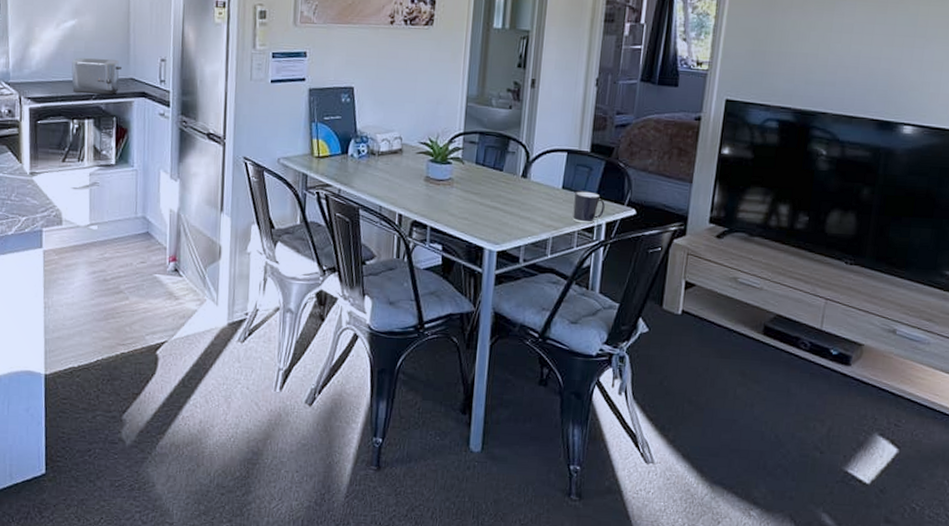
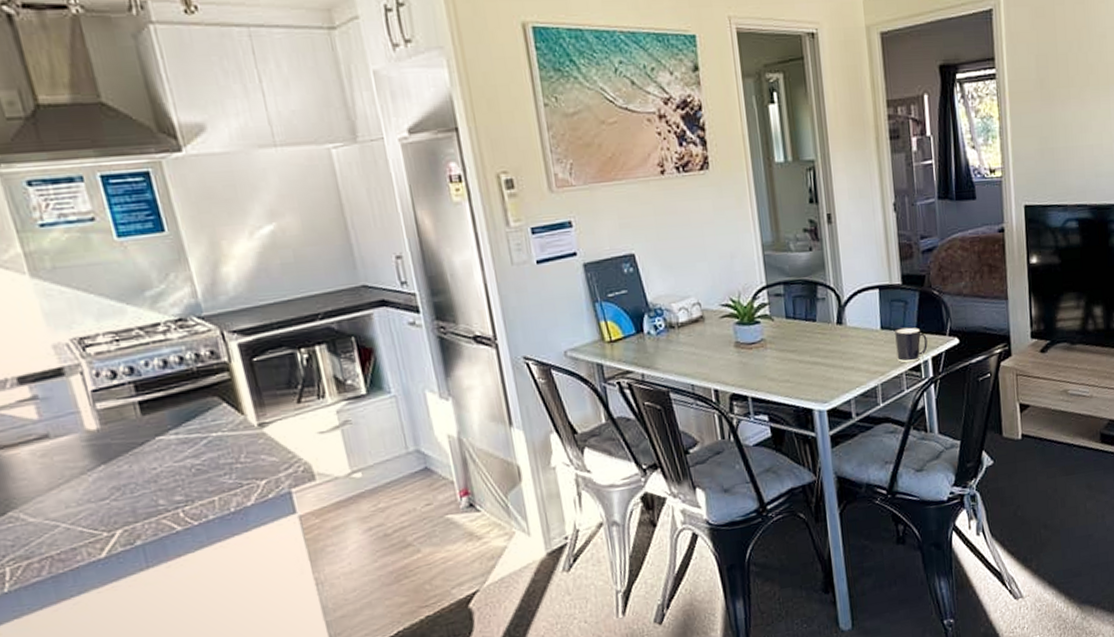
toaster: present [71,57,123,95] -> none [281,265,351,316]

